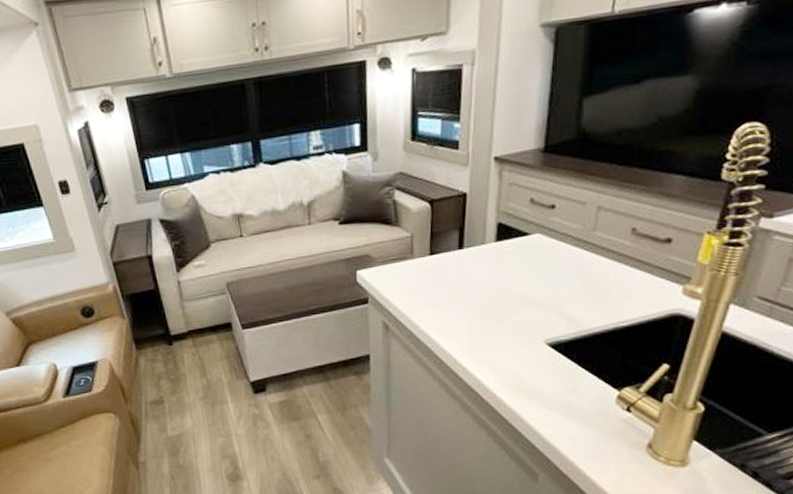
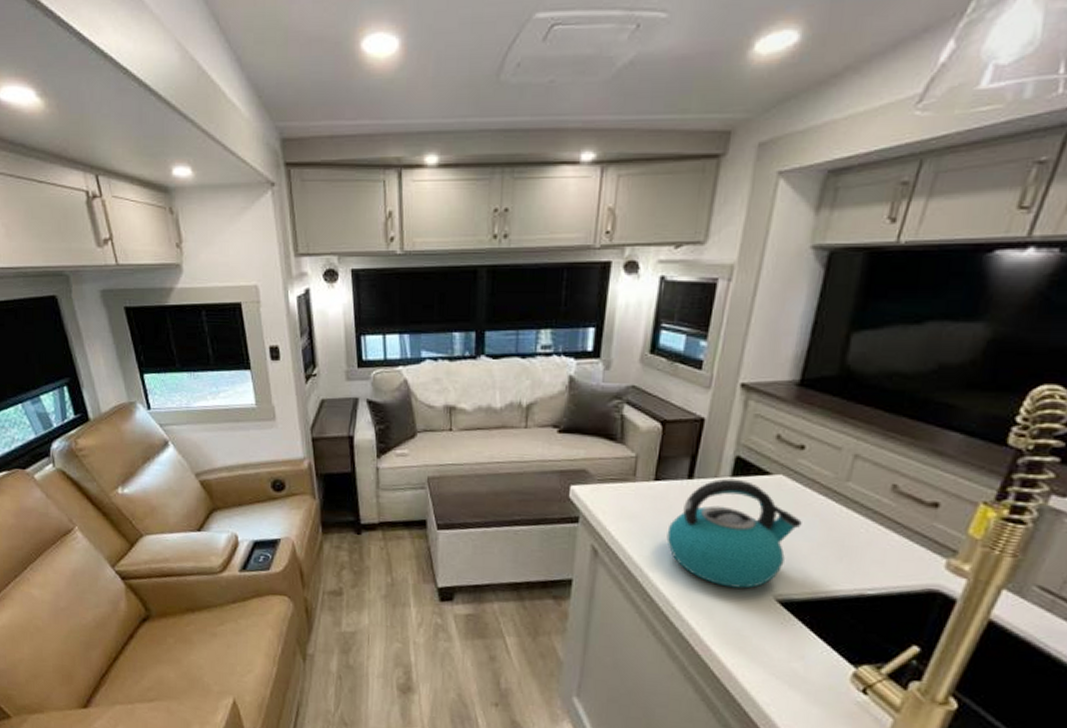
kettle: none [447,243,560,340] -> present [666,478,802,589]

